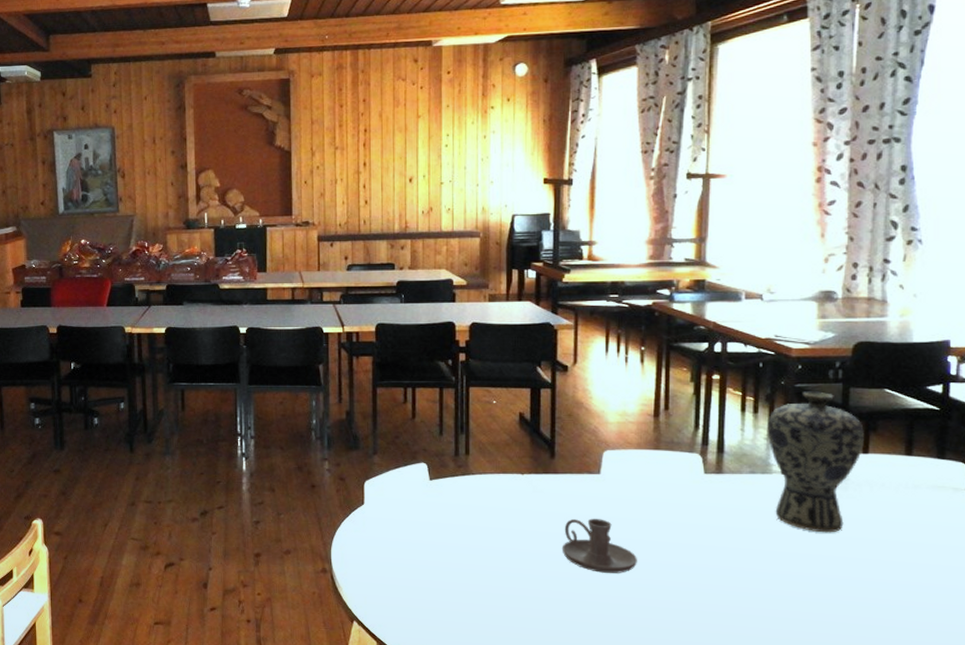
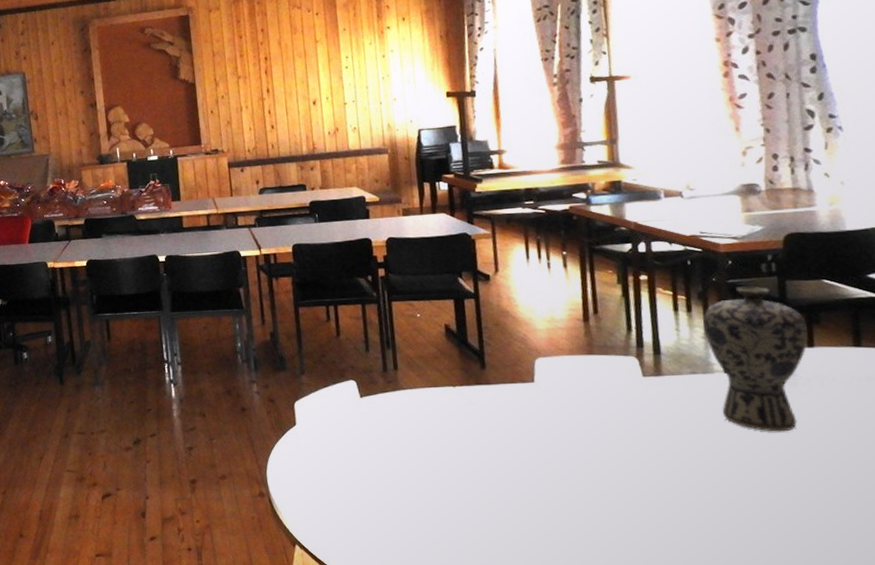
candle holder: present [561,519,637,573] -> none [502,428,583,484]

